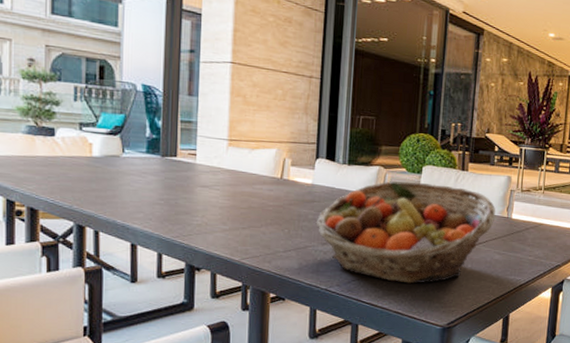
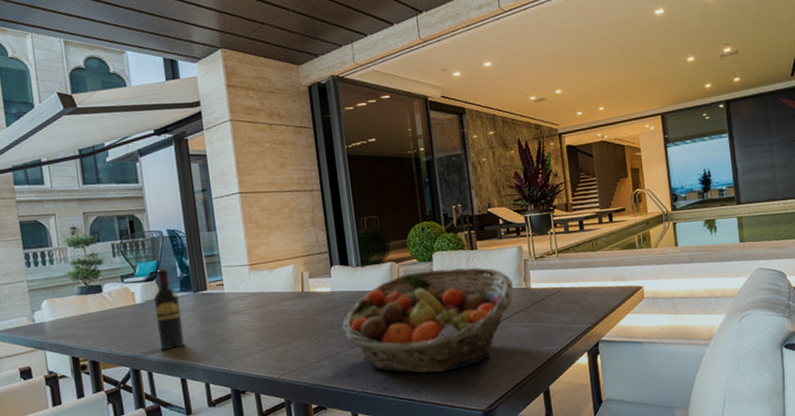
wine bottle: none [112,124,144,211] -> present [153,268,185,351]

